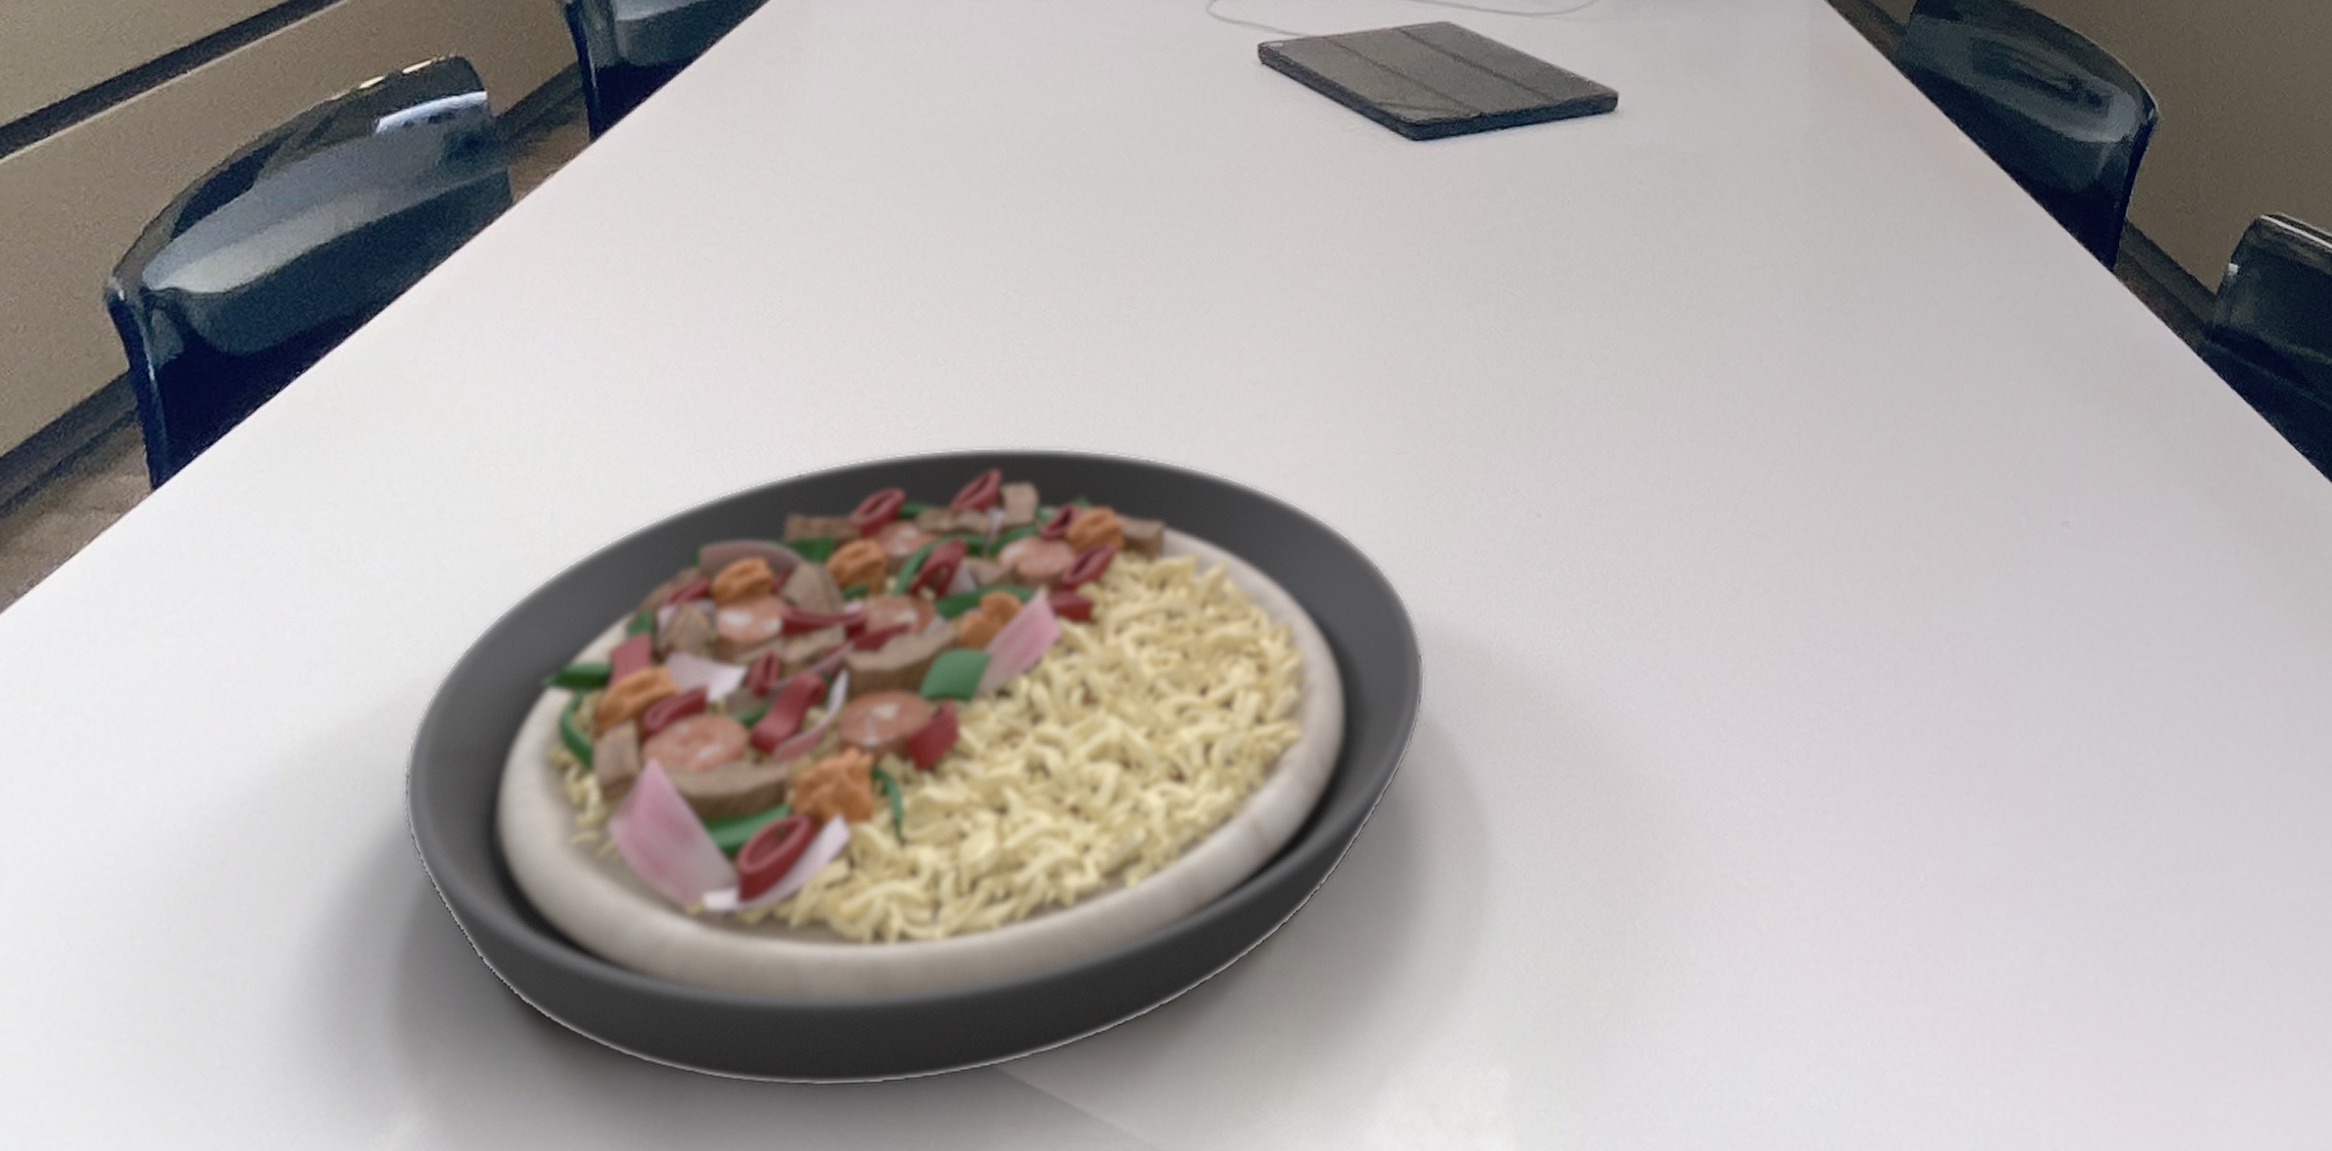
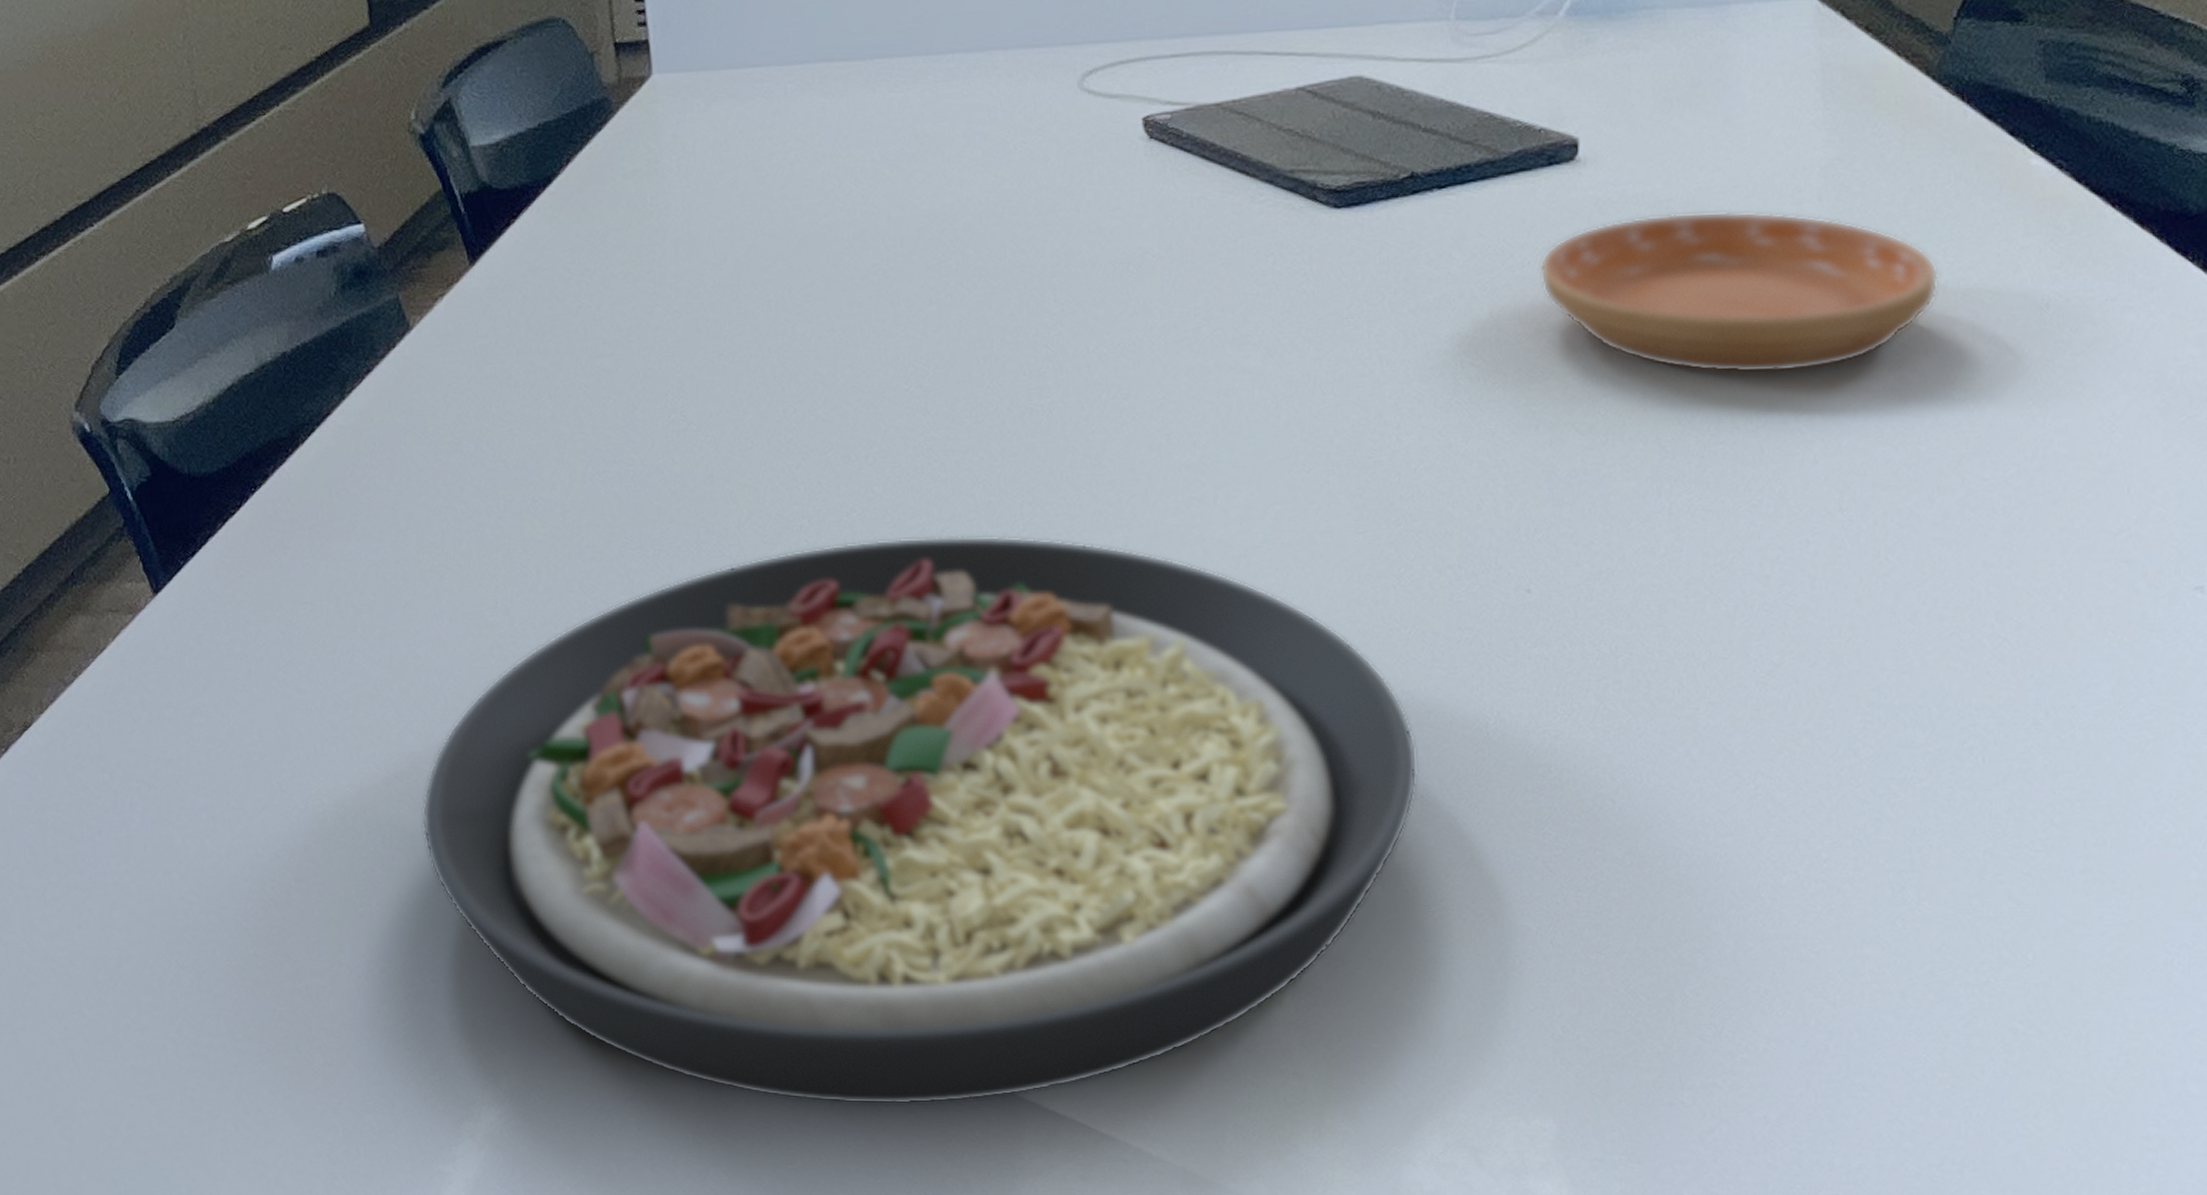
saucer: none [1576,164,1886,314] -> present [1539,211,1938,374]

